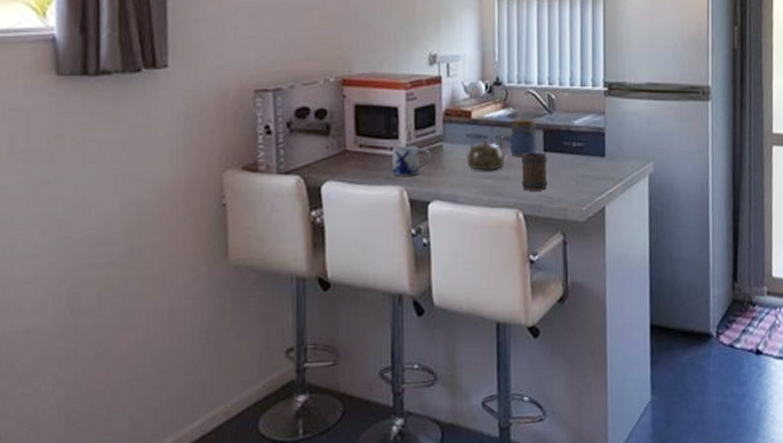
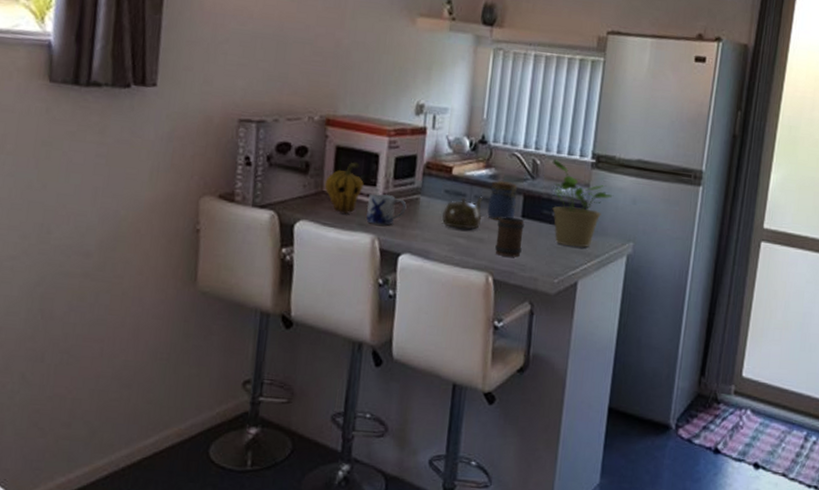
pumpkin: none [347,118,386,169] -> present [324,162,364,214]
potted plant: none [566,92,629,174] -> present [552,160,614,247]

